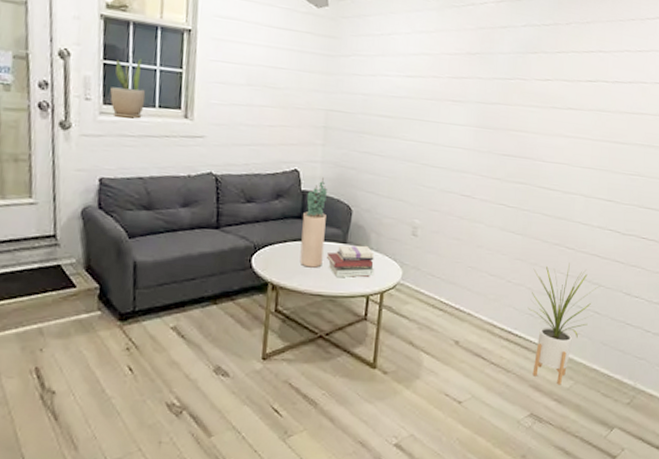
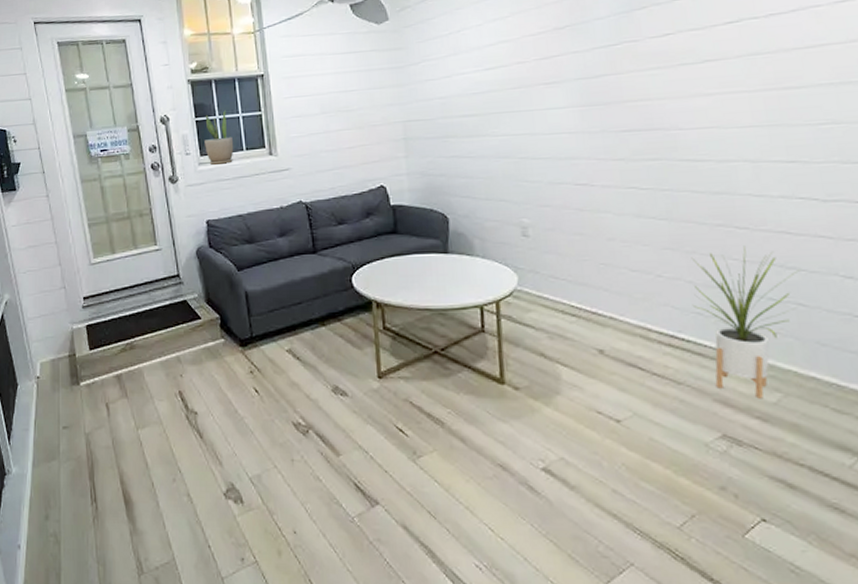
vase: present [299,177,327,268] -> none [397,189,425,282]
books: present [327,245,375,278] -> none [429,253,485,288]

